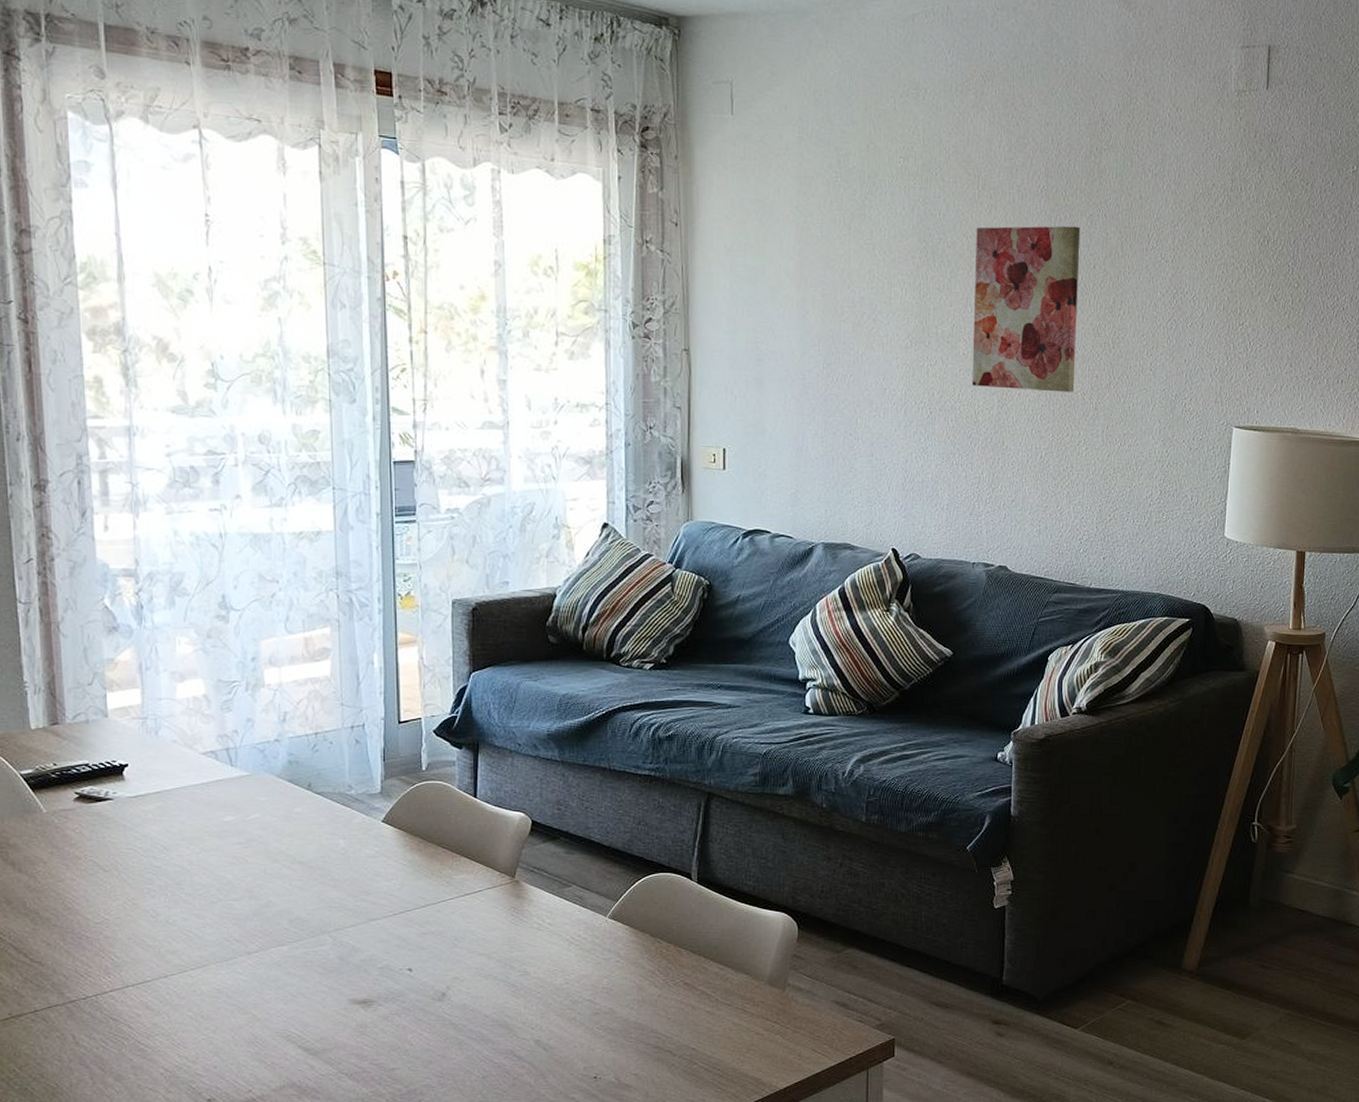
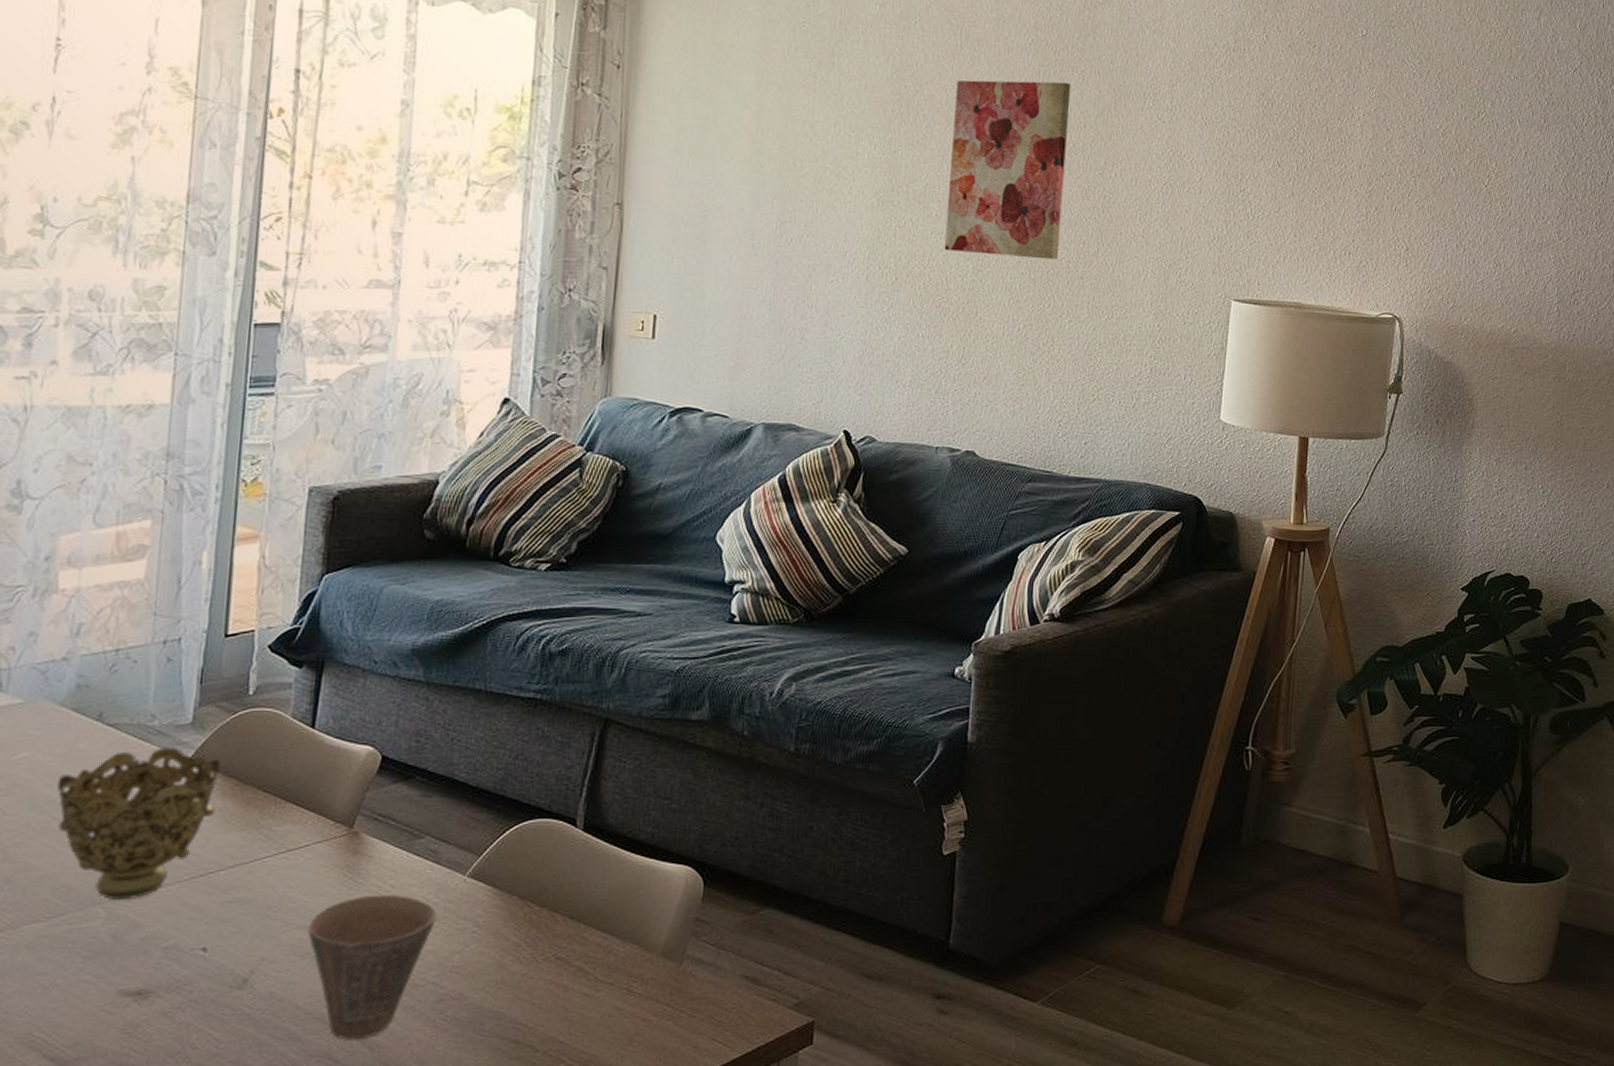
decorative bowl: none [283,811,407,930] -> present [56,747,222,900]
cup: none [488,930,587,1042] -> present [308,894,437,1040]

